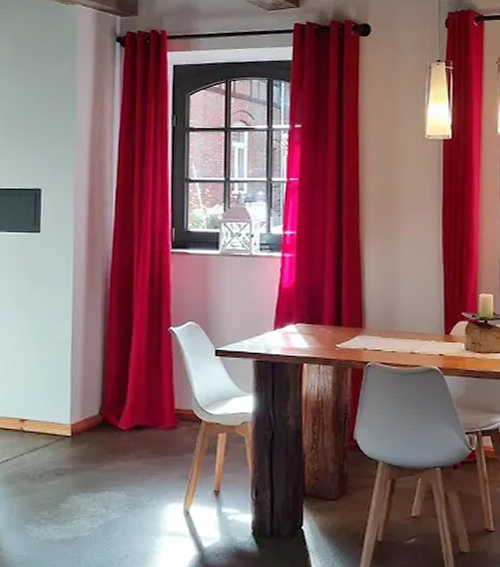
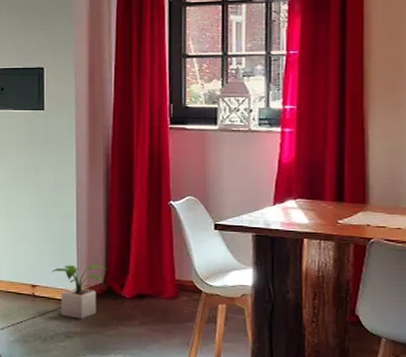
potted plant: none [43,395,103,455] -> present [52,265,107,319]

